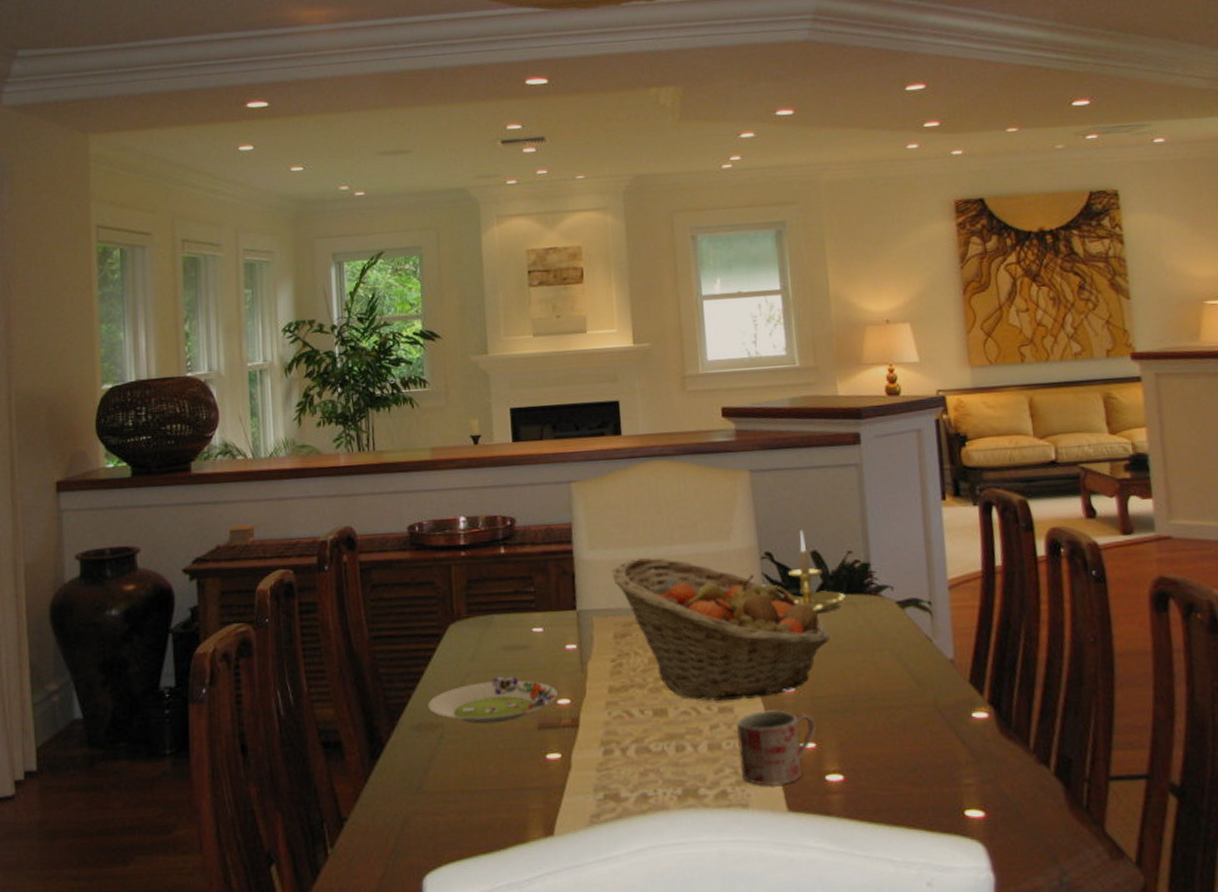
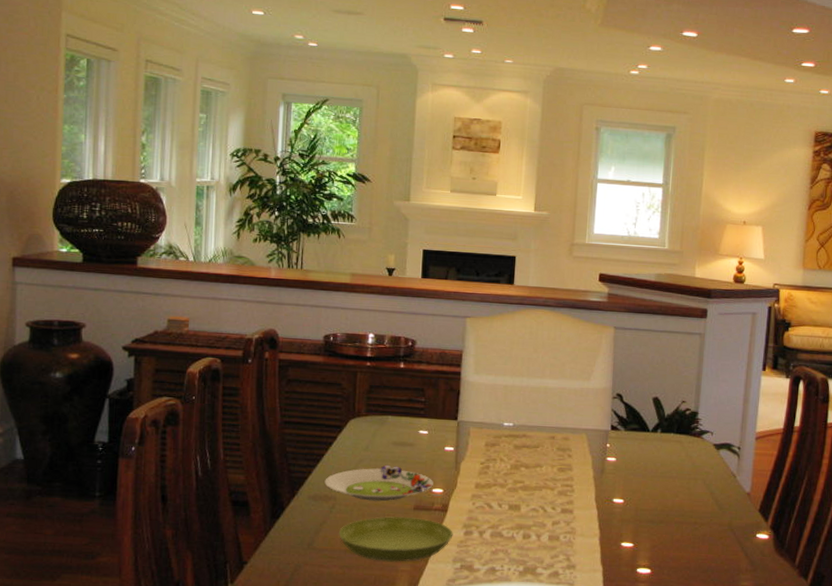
saucer: none [451,739,590,800] -> present [338,516,453,562]
fruit basket: present [612,557,830,701] -> none [491,385,658,505]
mug: present [735,710,816,786] -> none [572,515,635,572]
candle holder: present [761,530,846,613] -> none [610,380,675,445]

